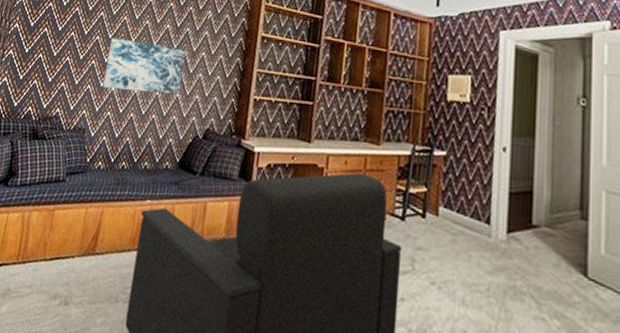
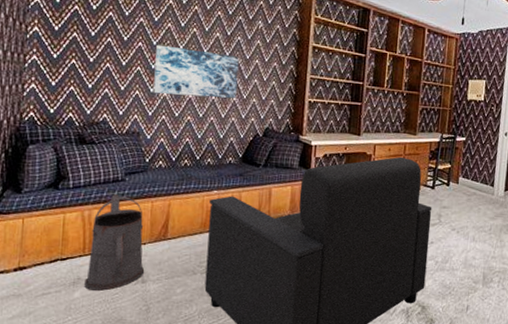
watering can: none [12,196,77,309] -> present [84,194,145,291]

